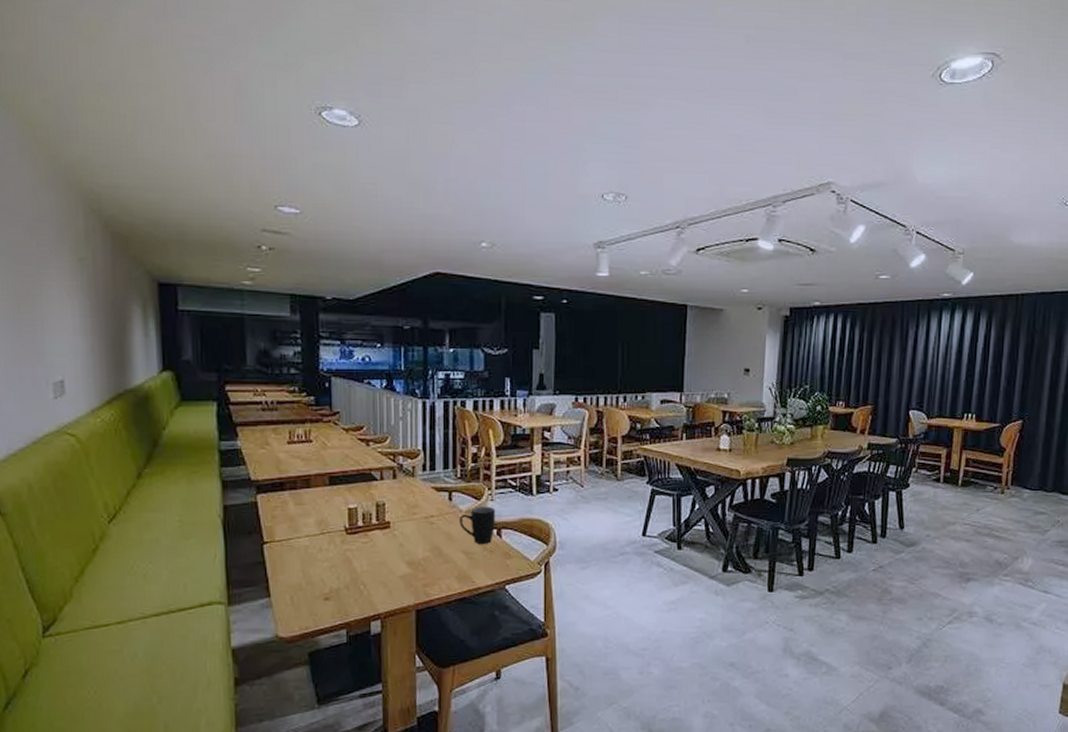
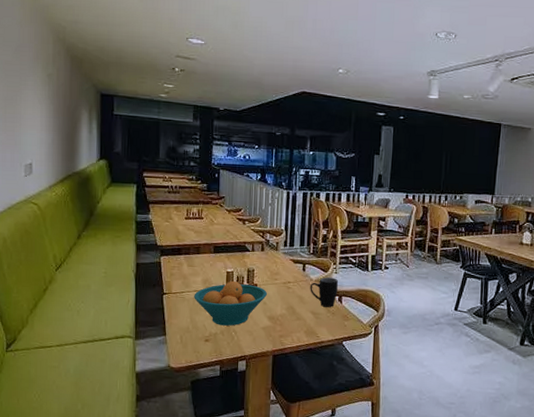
fruit bowl: none [306,519,403,578] -> present [194,280,267,326]

